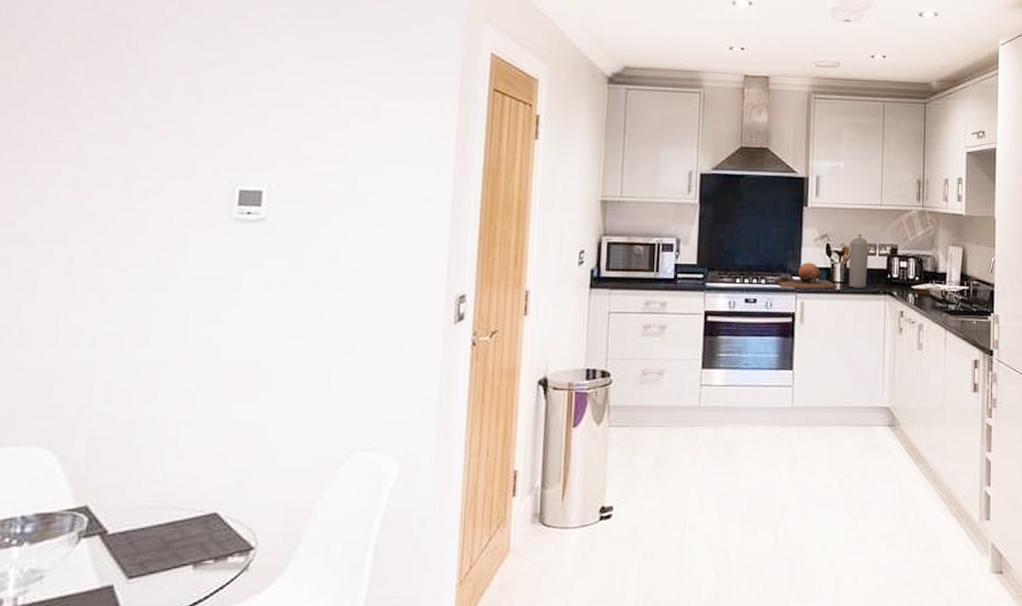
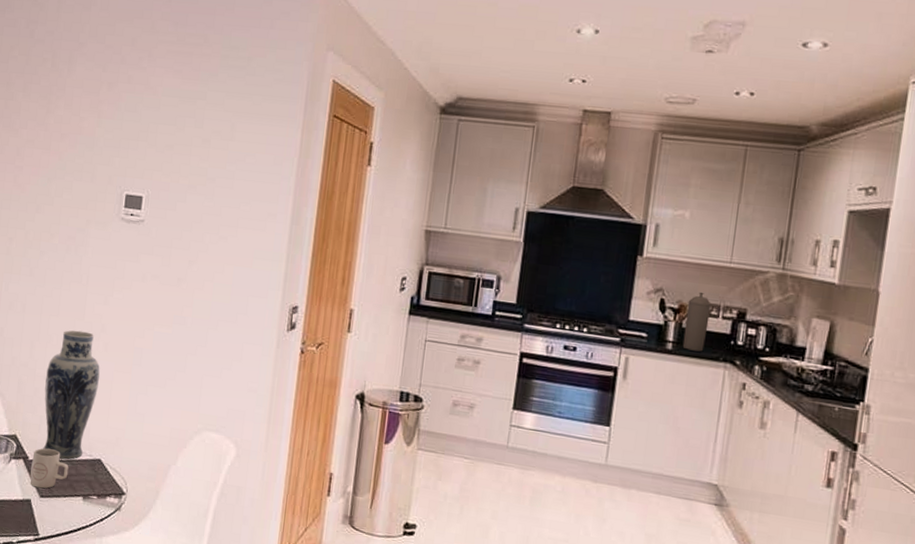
mug: none [111,513,171,568] -> present [30,448,69,489]
vase: none [129,359,213,523] -> present [43,330,101,460]
chopping board: present [774,262,837,289] -> none [597,316,669,349]

